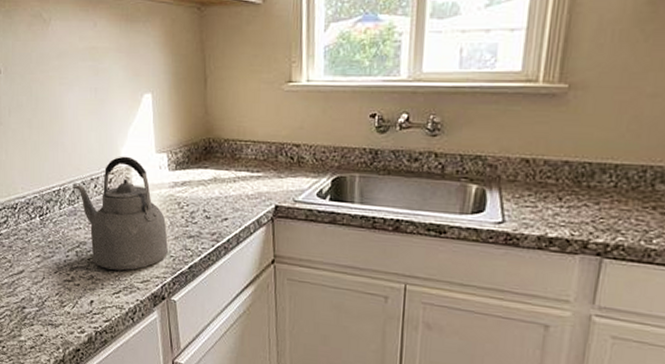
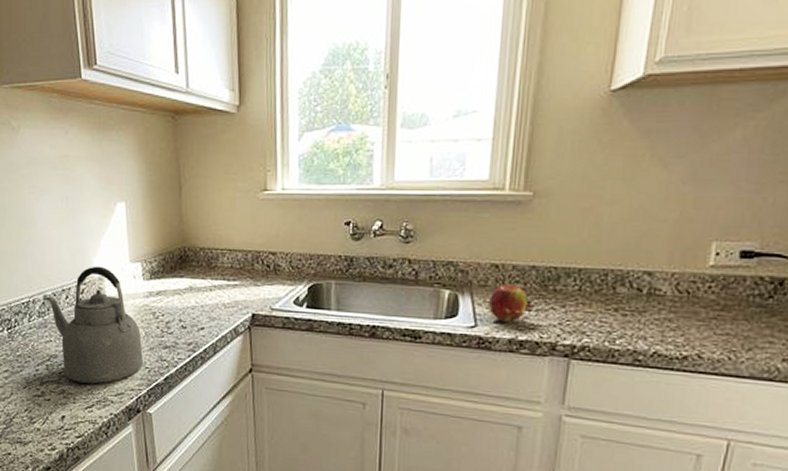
fruit: none [518,180,566,219] -> present [489,284,534,322]

